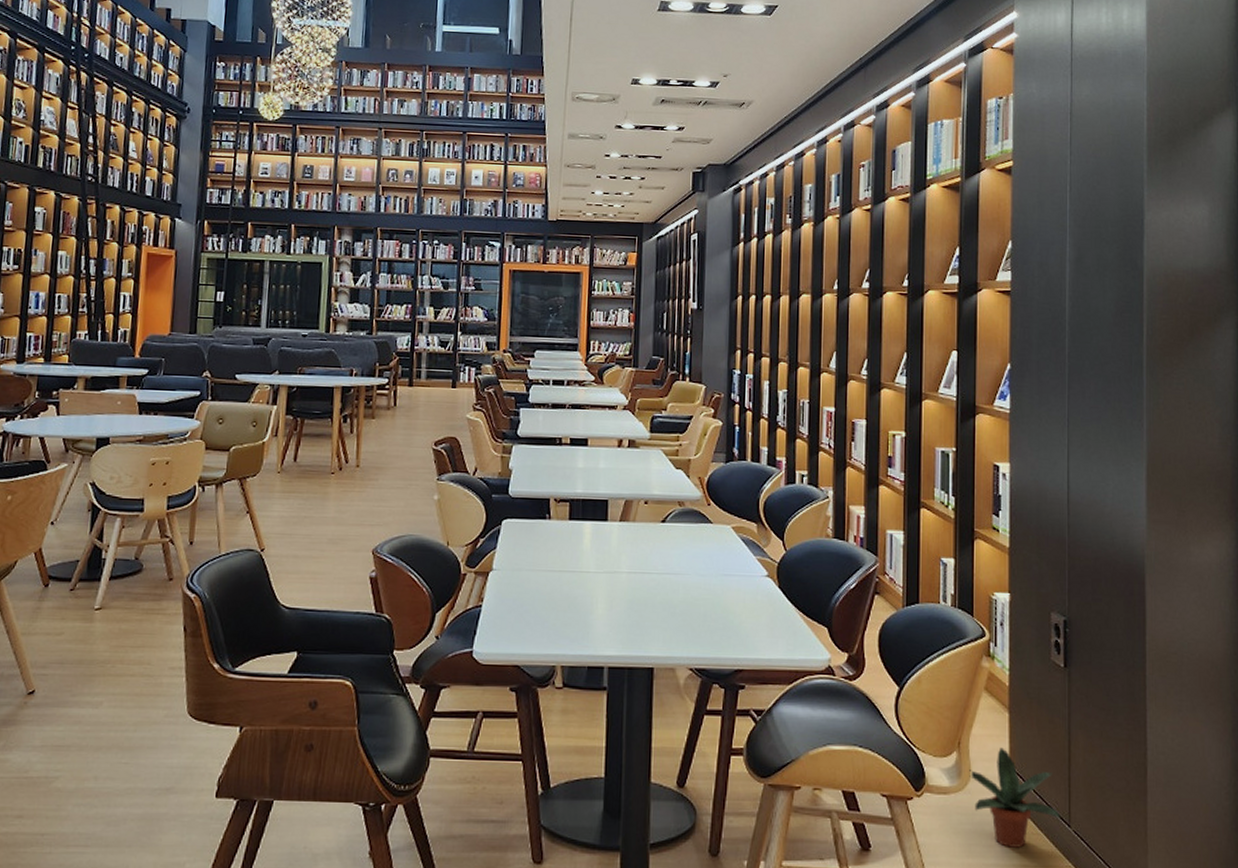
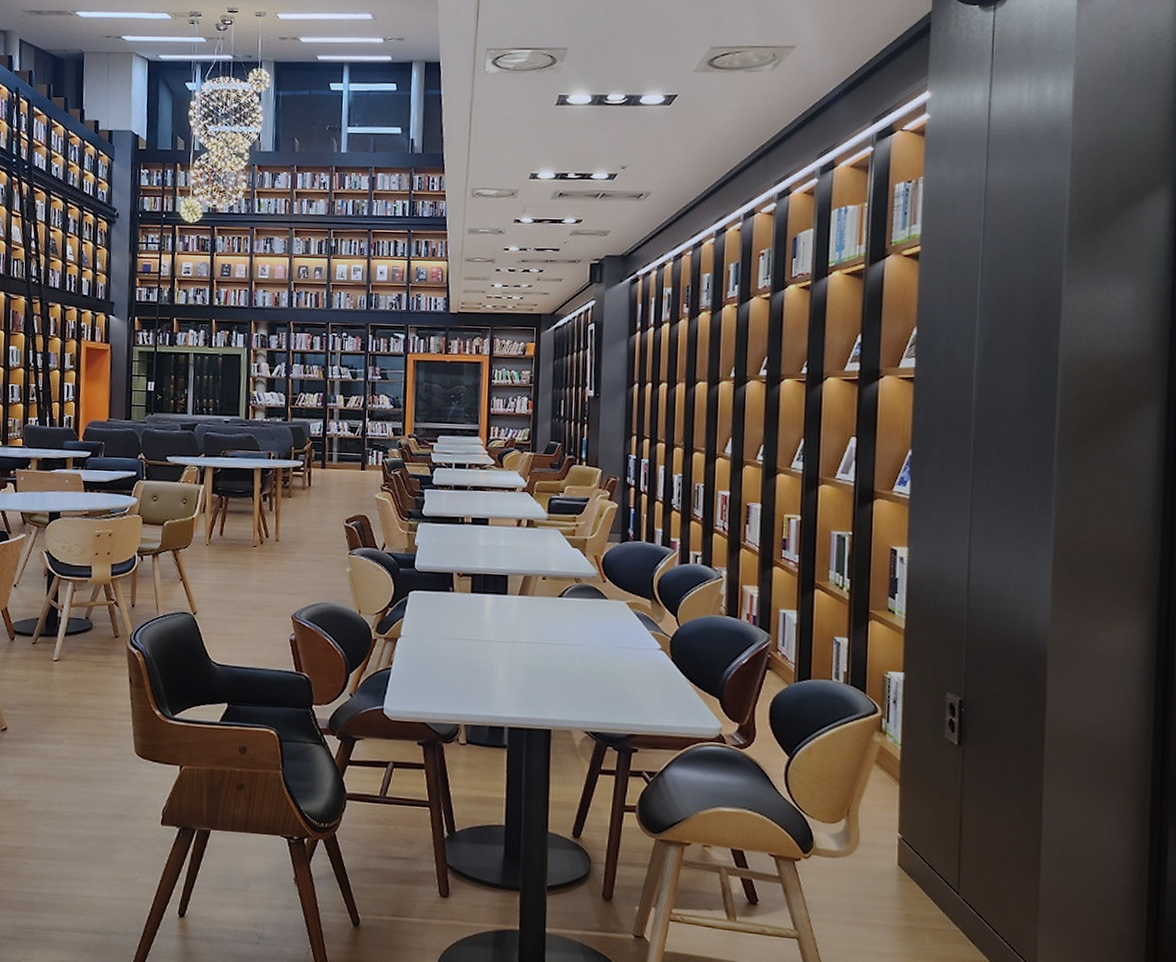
potted plant: present [969,747,1061,848] -> none [857,817,949,911]

